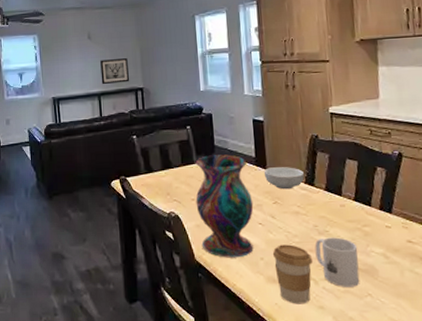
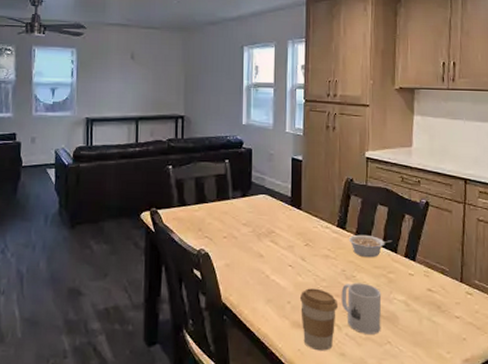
wall art: present [100,58,130,85] -> none [141,82,171,109]
vase: present [195,154,254,258] -> none [227,192,285,301]
cereal bowl: present [263,167,304,190] -> none [298,208,336,232]
legume: none [318,189,366,212] -> present [349,234,393,258]

